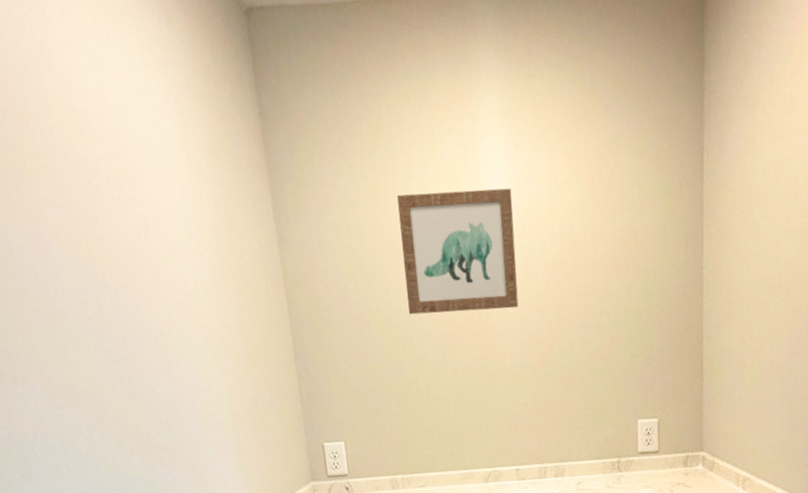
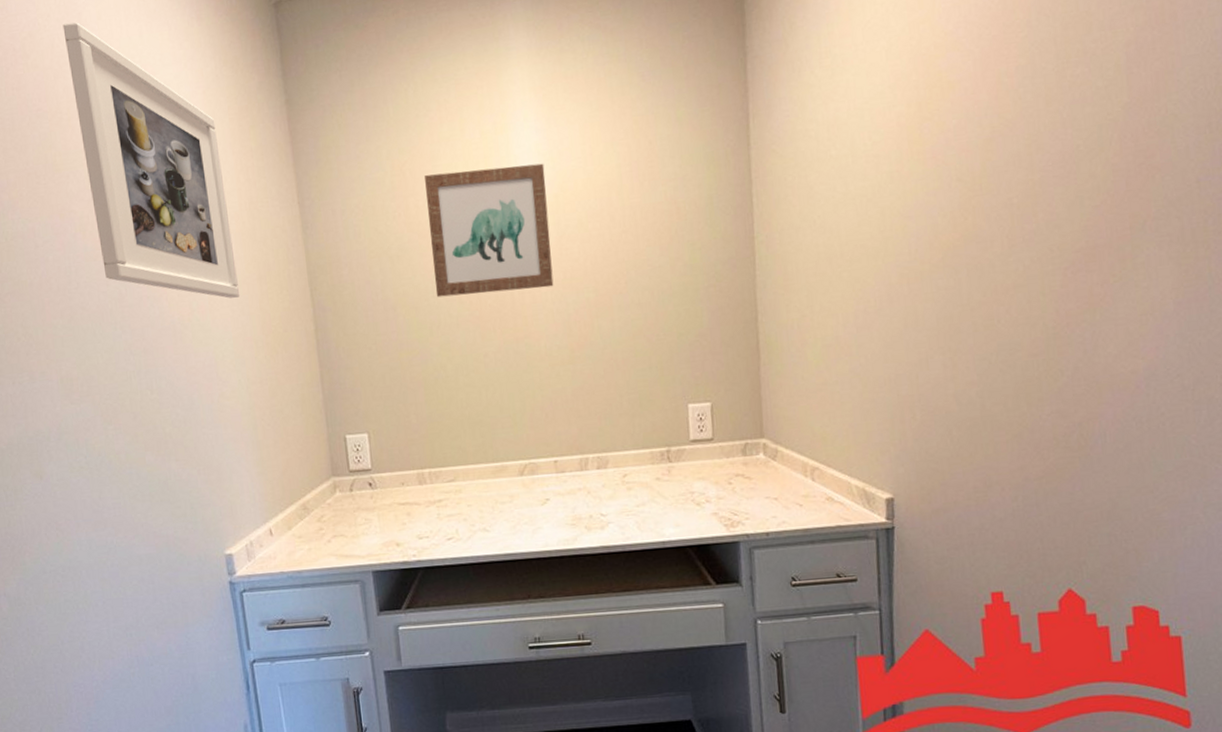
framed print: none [25,19,218,310] -> present [62,22,239,299]

